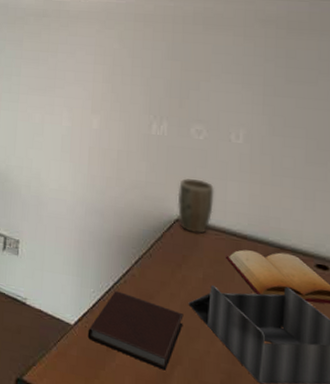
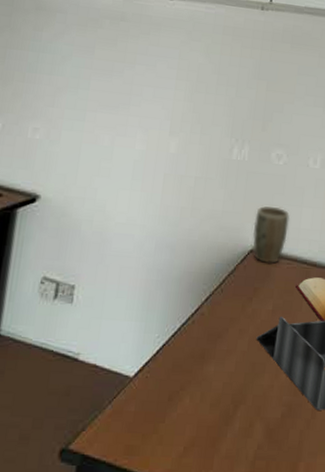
notebook: present [87,291,184,371] -> none [148,333,251,413]

